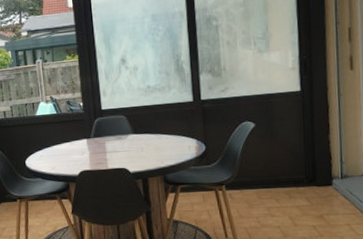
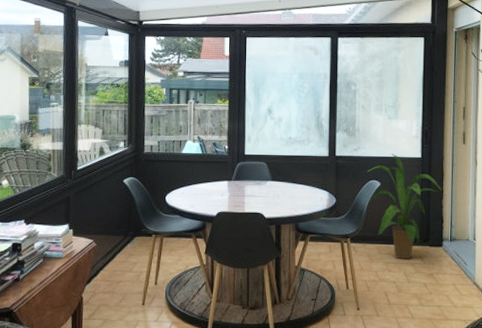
house plant: none [238,90,328,203] -> present [367,153,442,260]

